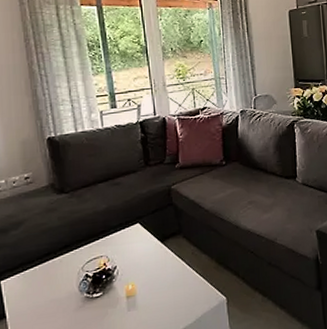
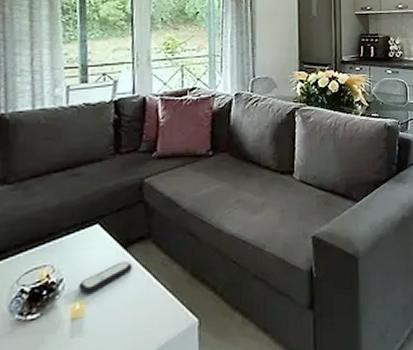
remote control: none [129,252,169,278] -> present [79,260,132,294]

